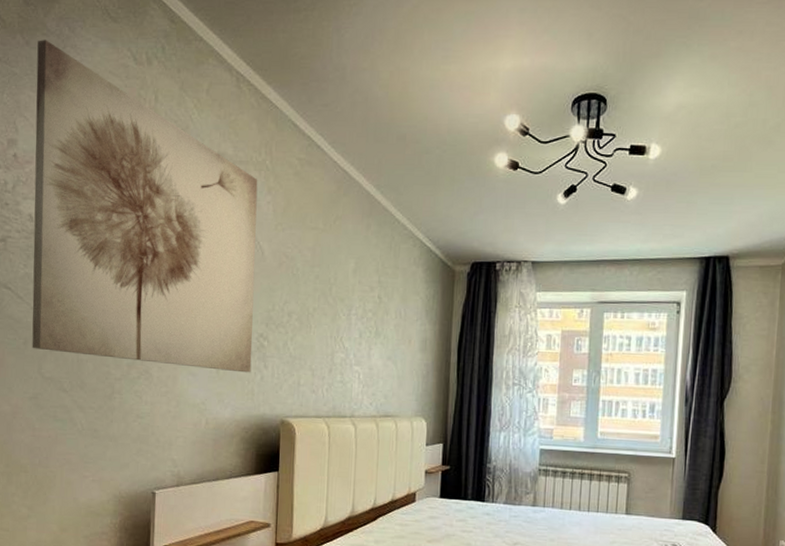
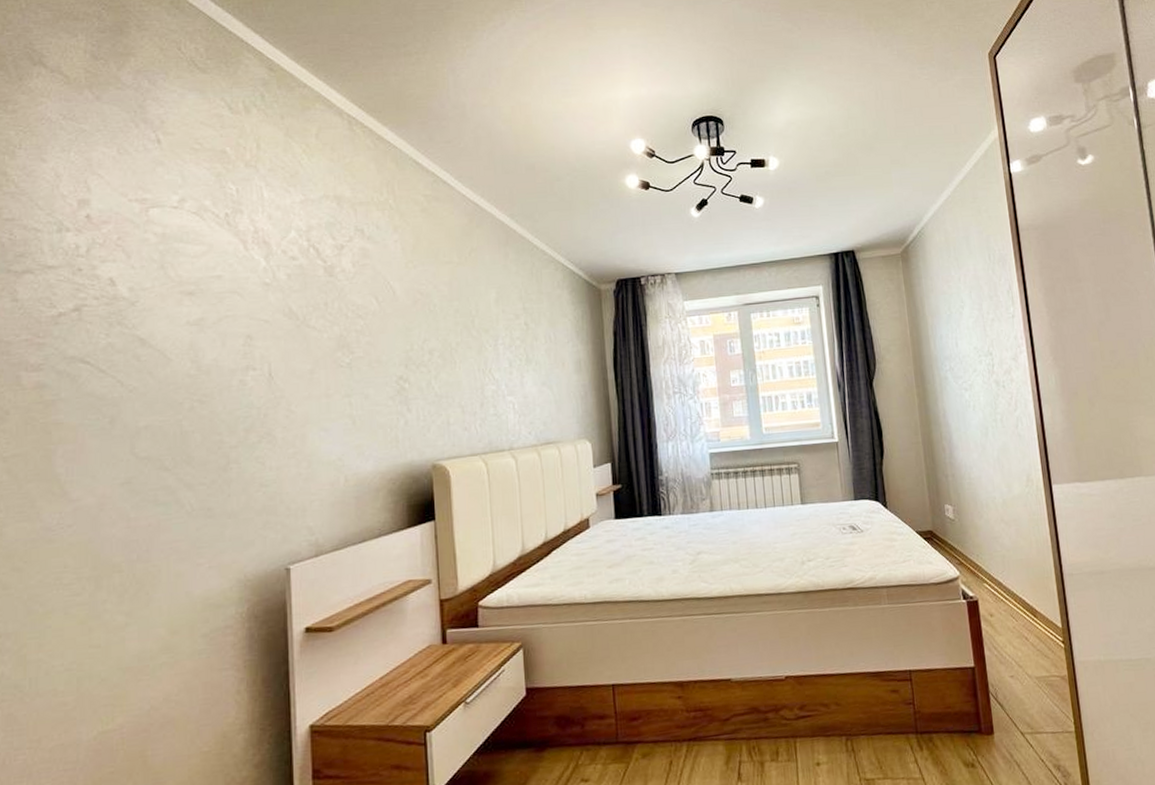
wall art: present [32,40,258,373] -> none [111,94,393,427]

